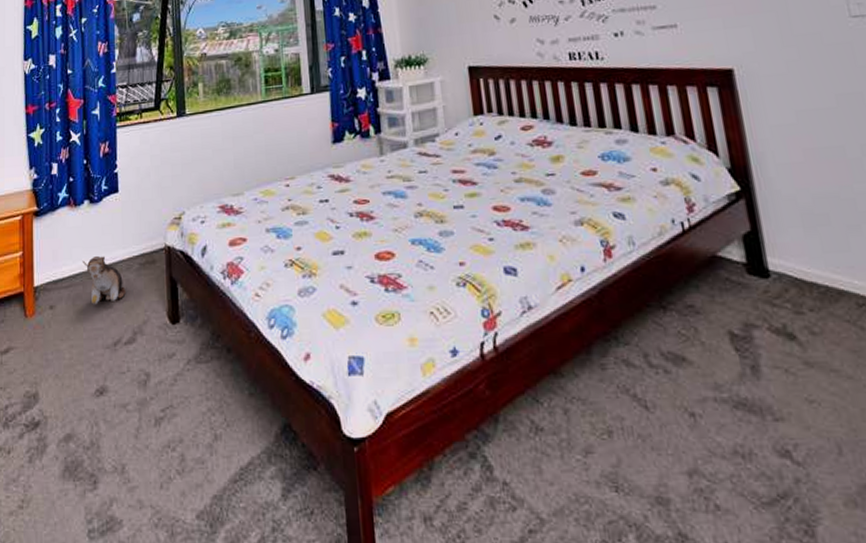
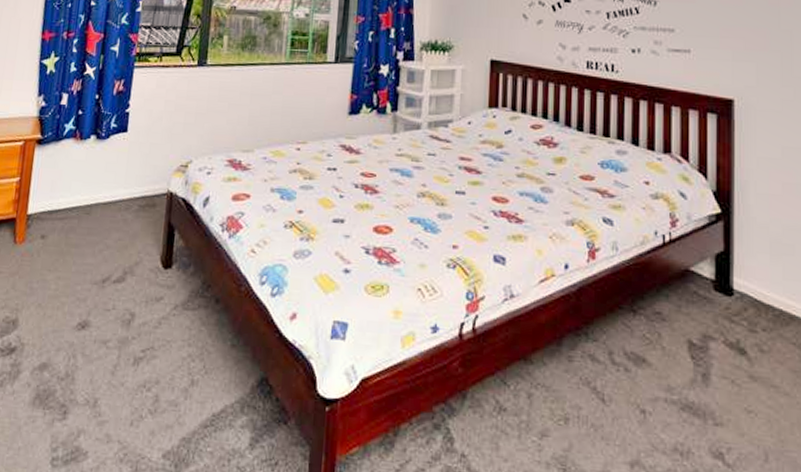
plush toy: present [82,255,126,305] -> none [81,191,122,240]

